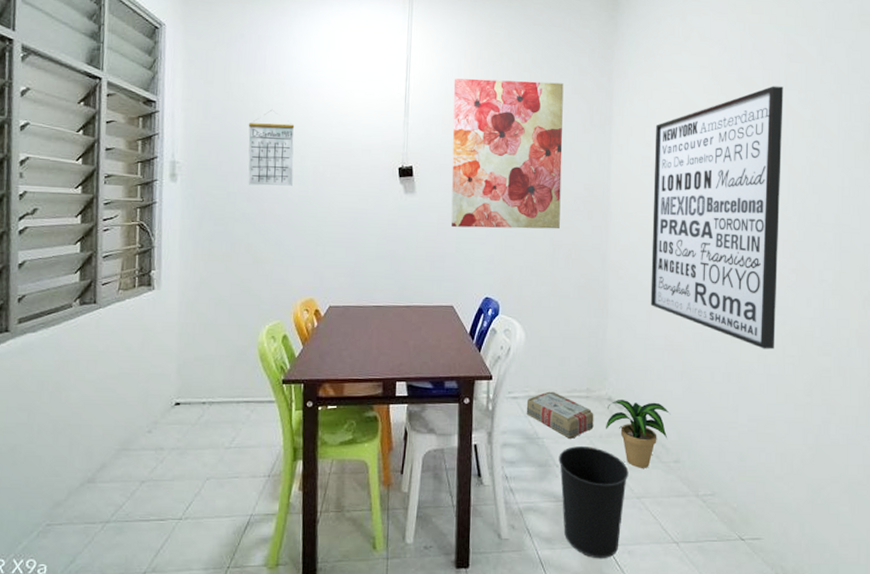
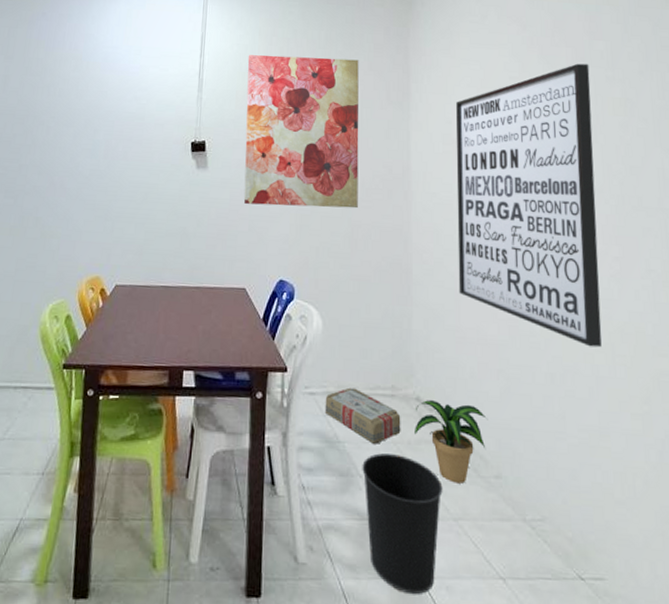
calendar: present [248,110,295,186] -> none [40,85,90,159]

